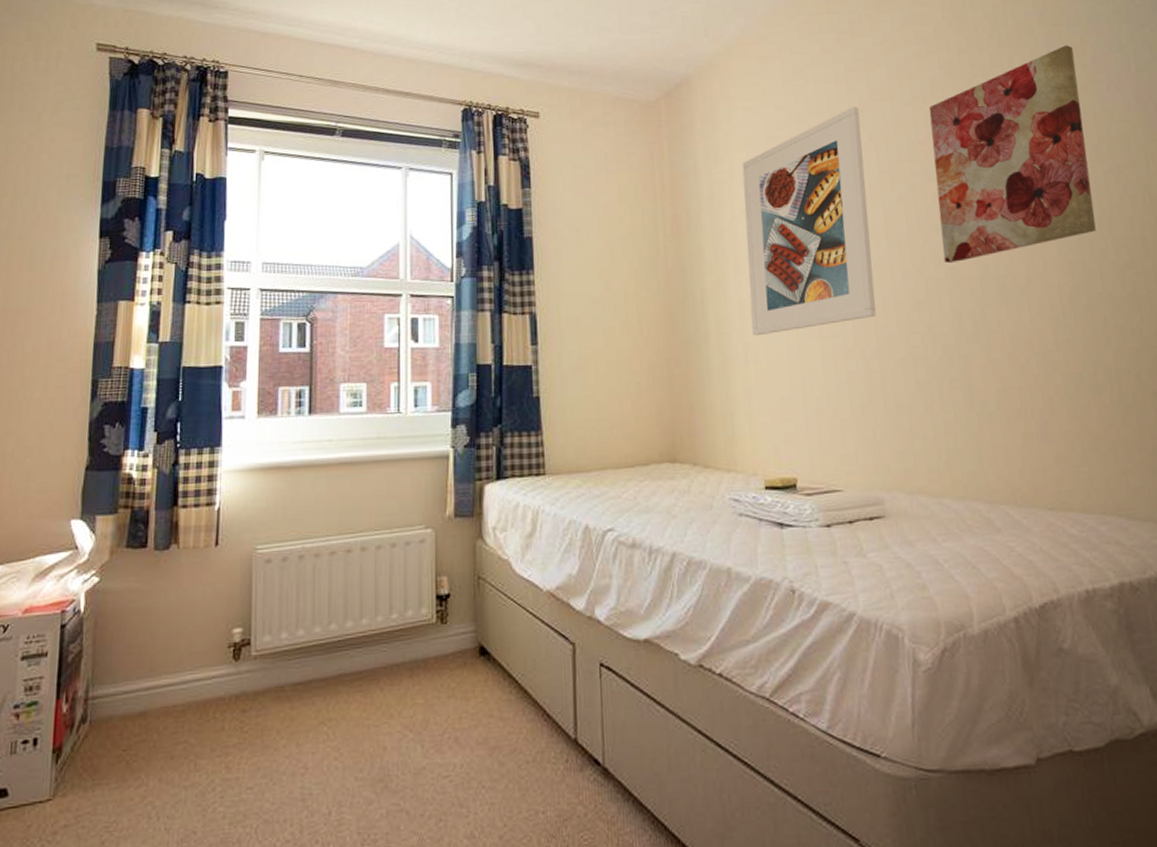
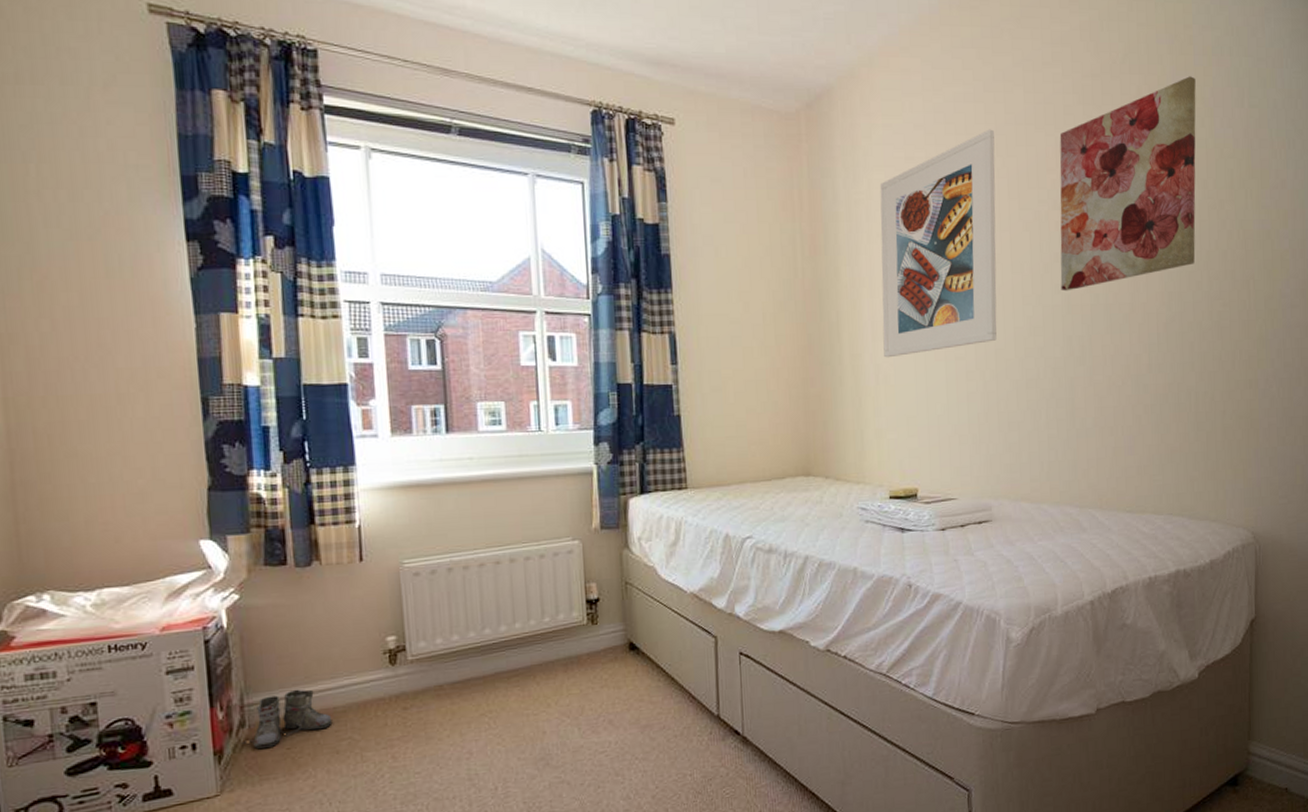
boots: none [80,682,171,749] -> present [241,689,333,749]

